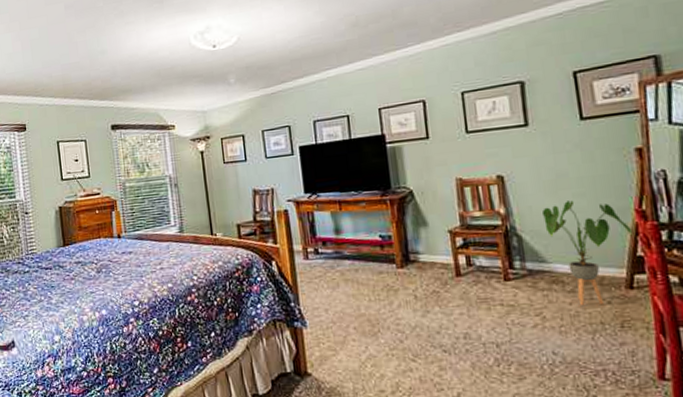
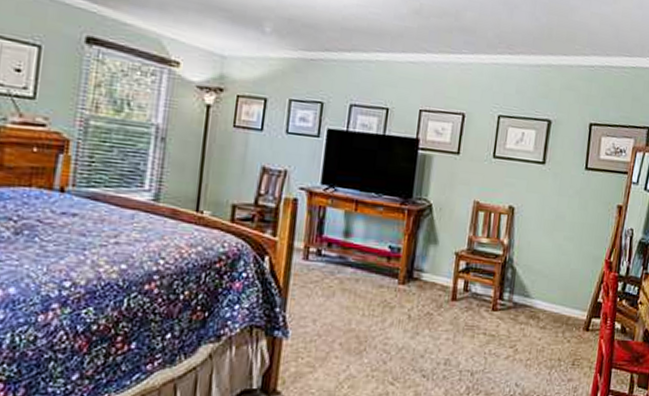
house plant: present [543,200,632,305] -> none [536,242,599,343]

